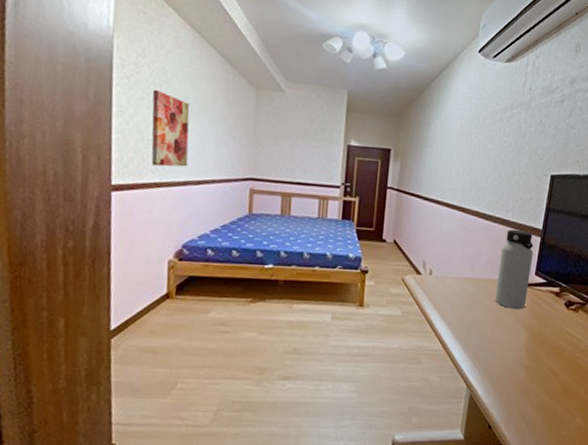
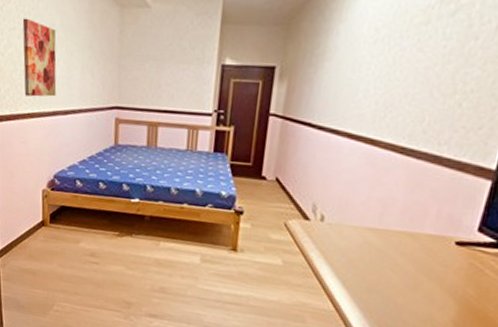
water bottle: present [495,229,534,310] -> none [411,168,480,275]

